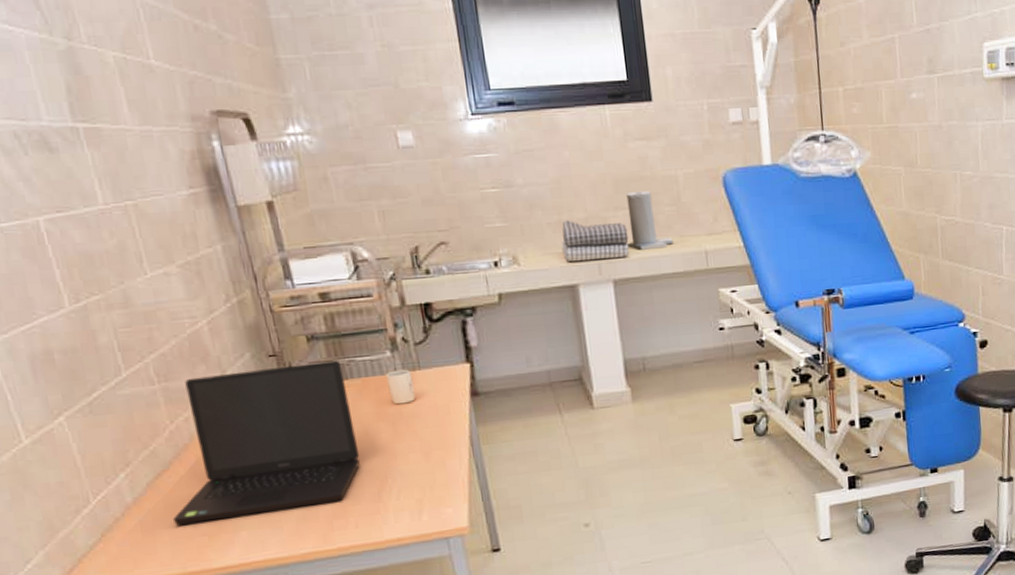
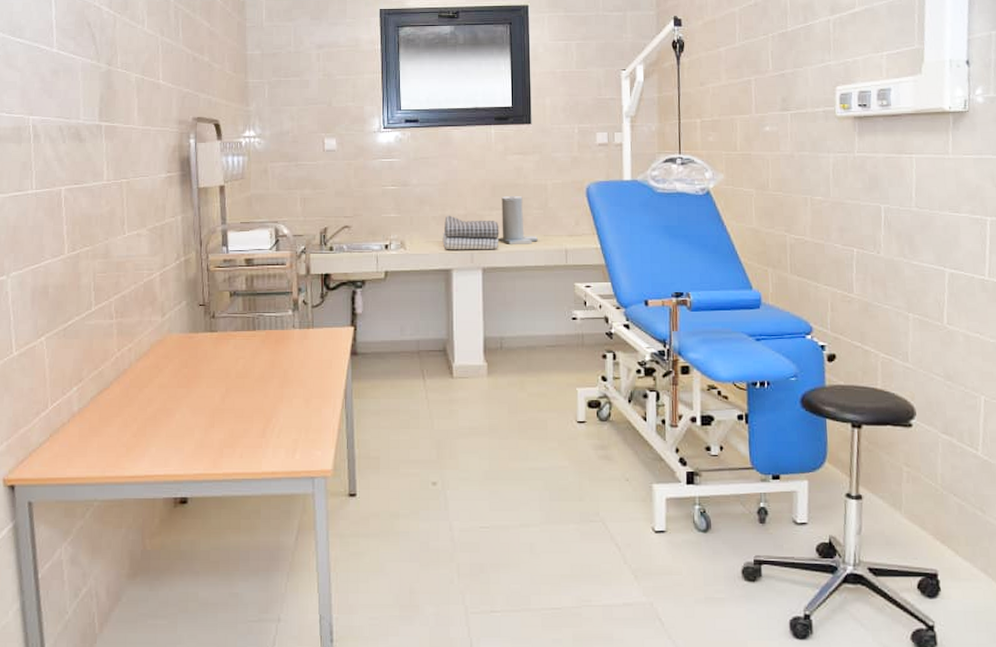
laptop: present [173,360,360,526] -> none [104,313,254,436]
mug: present [386,369,416,405] -> none [285,327,306,356]

